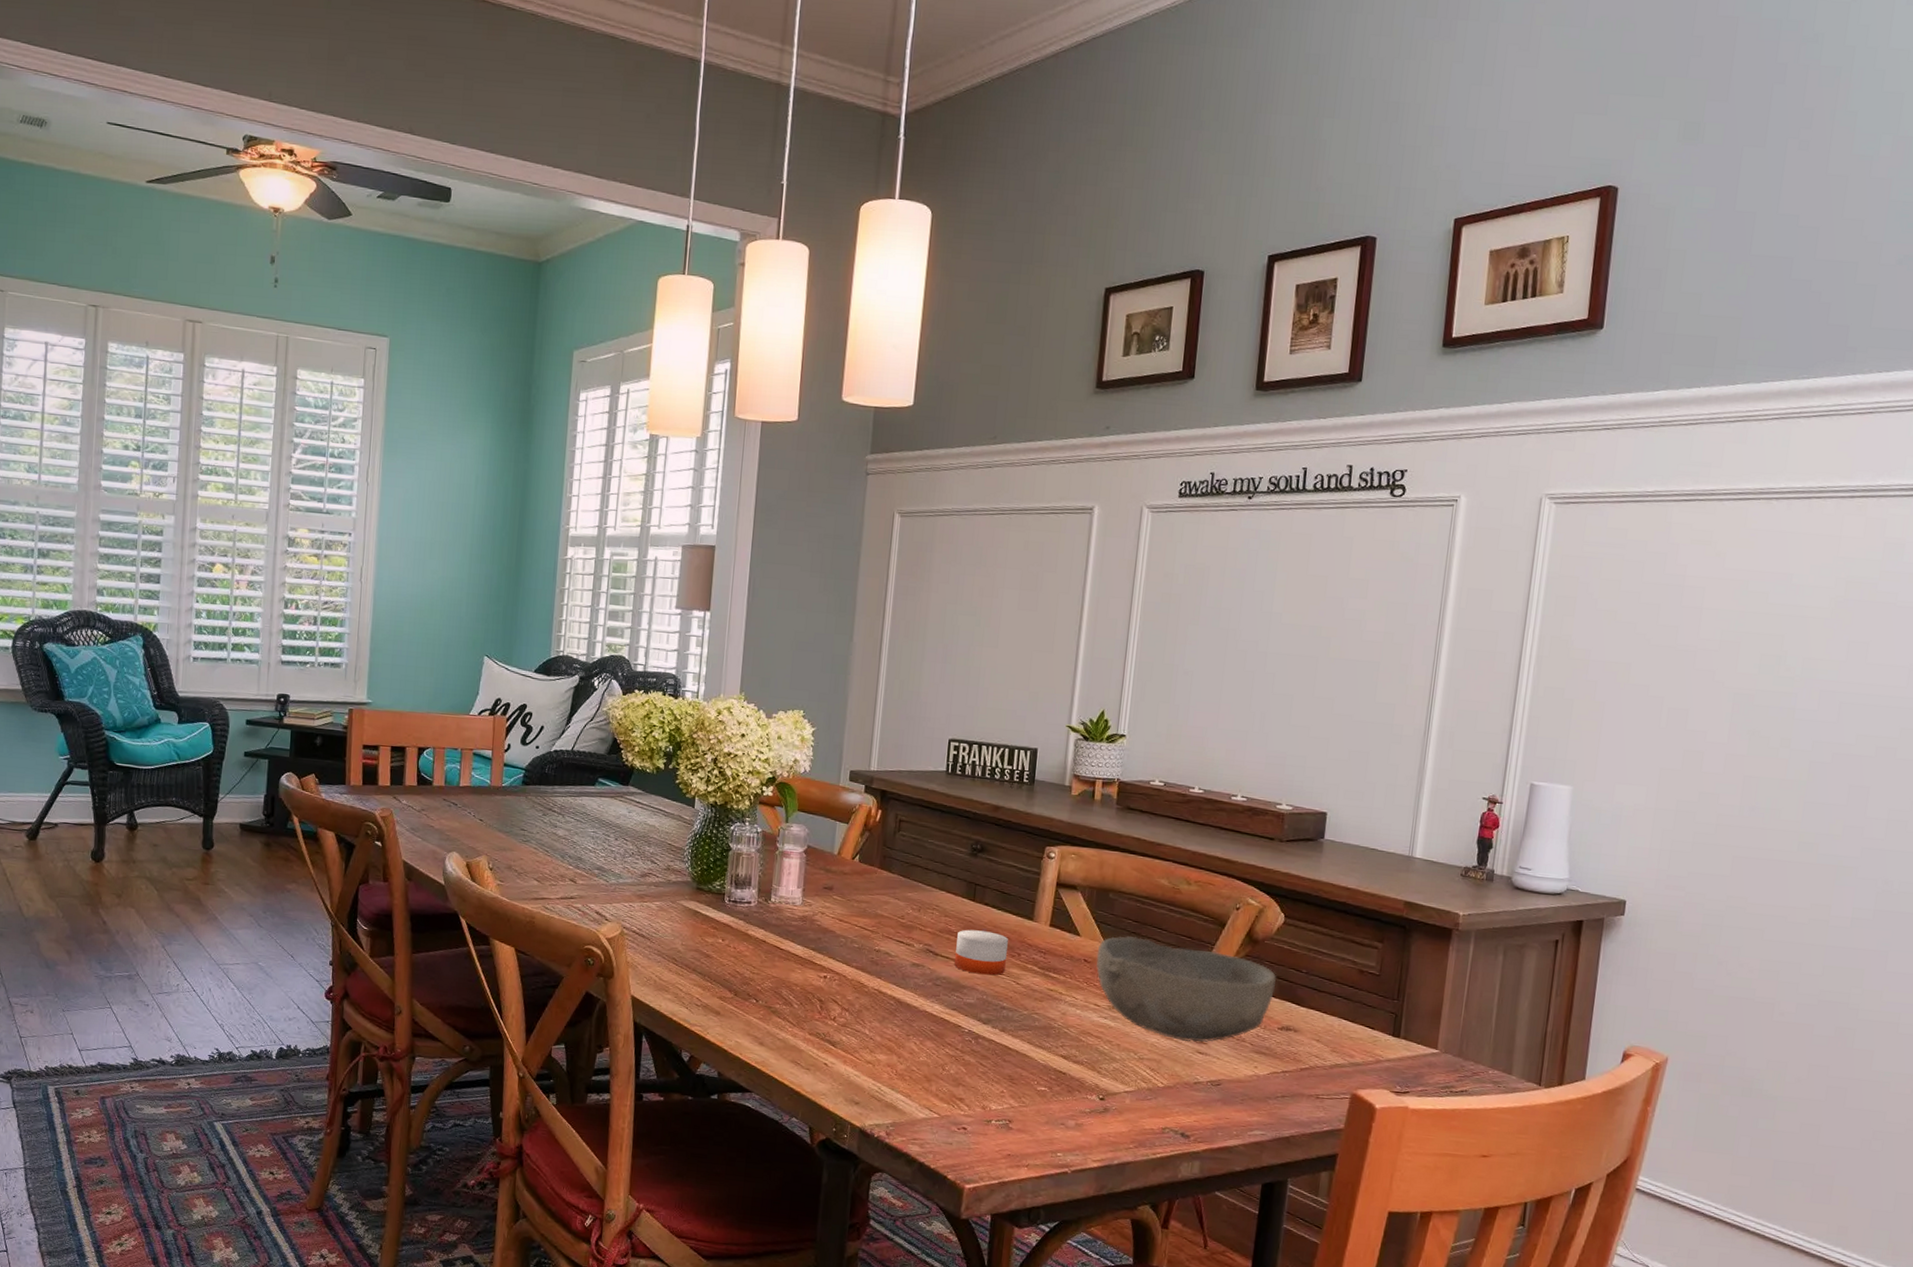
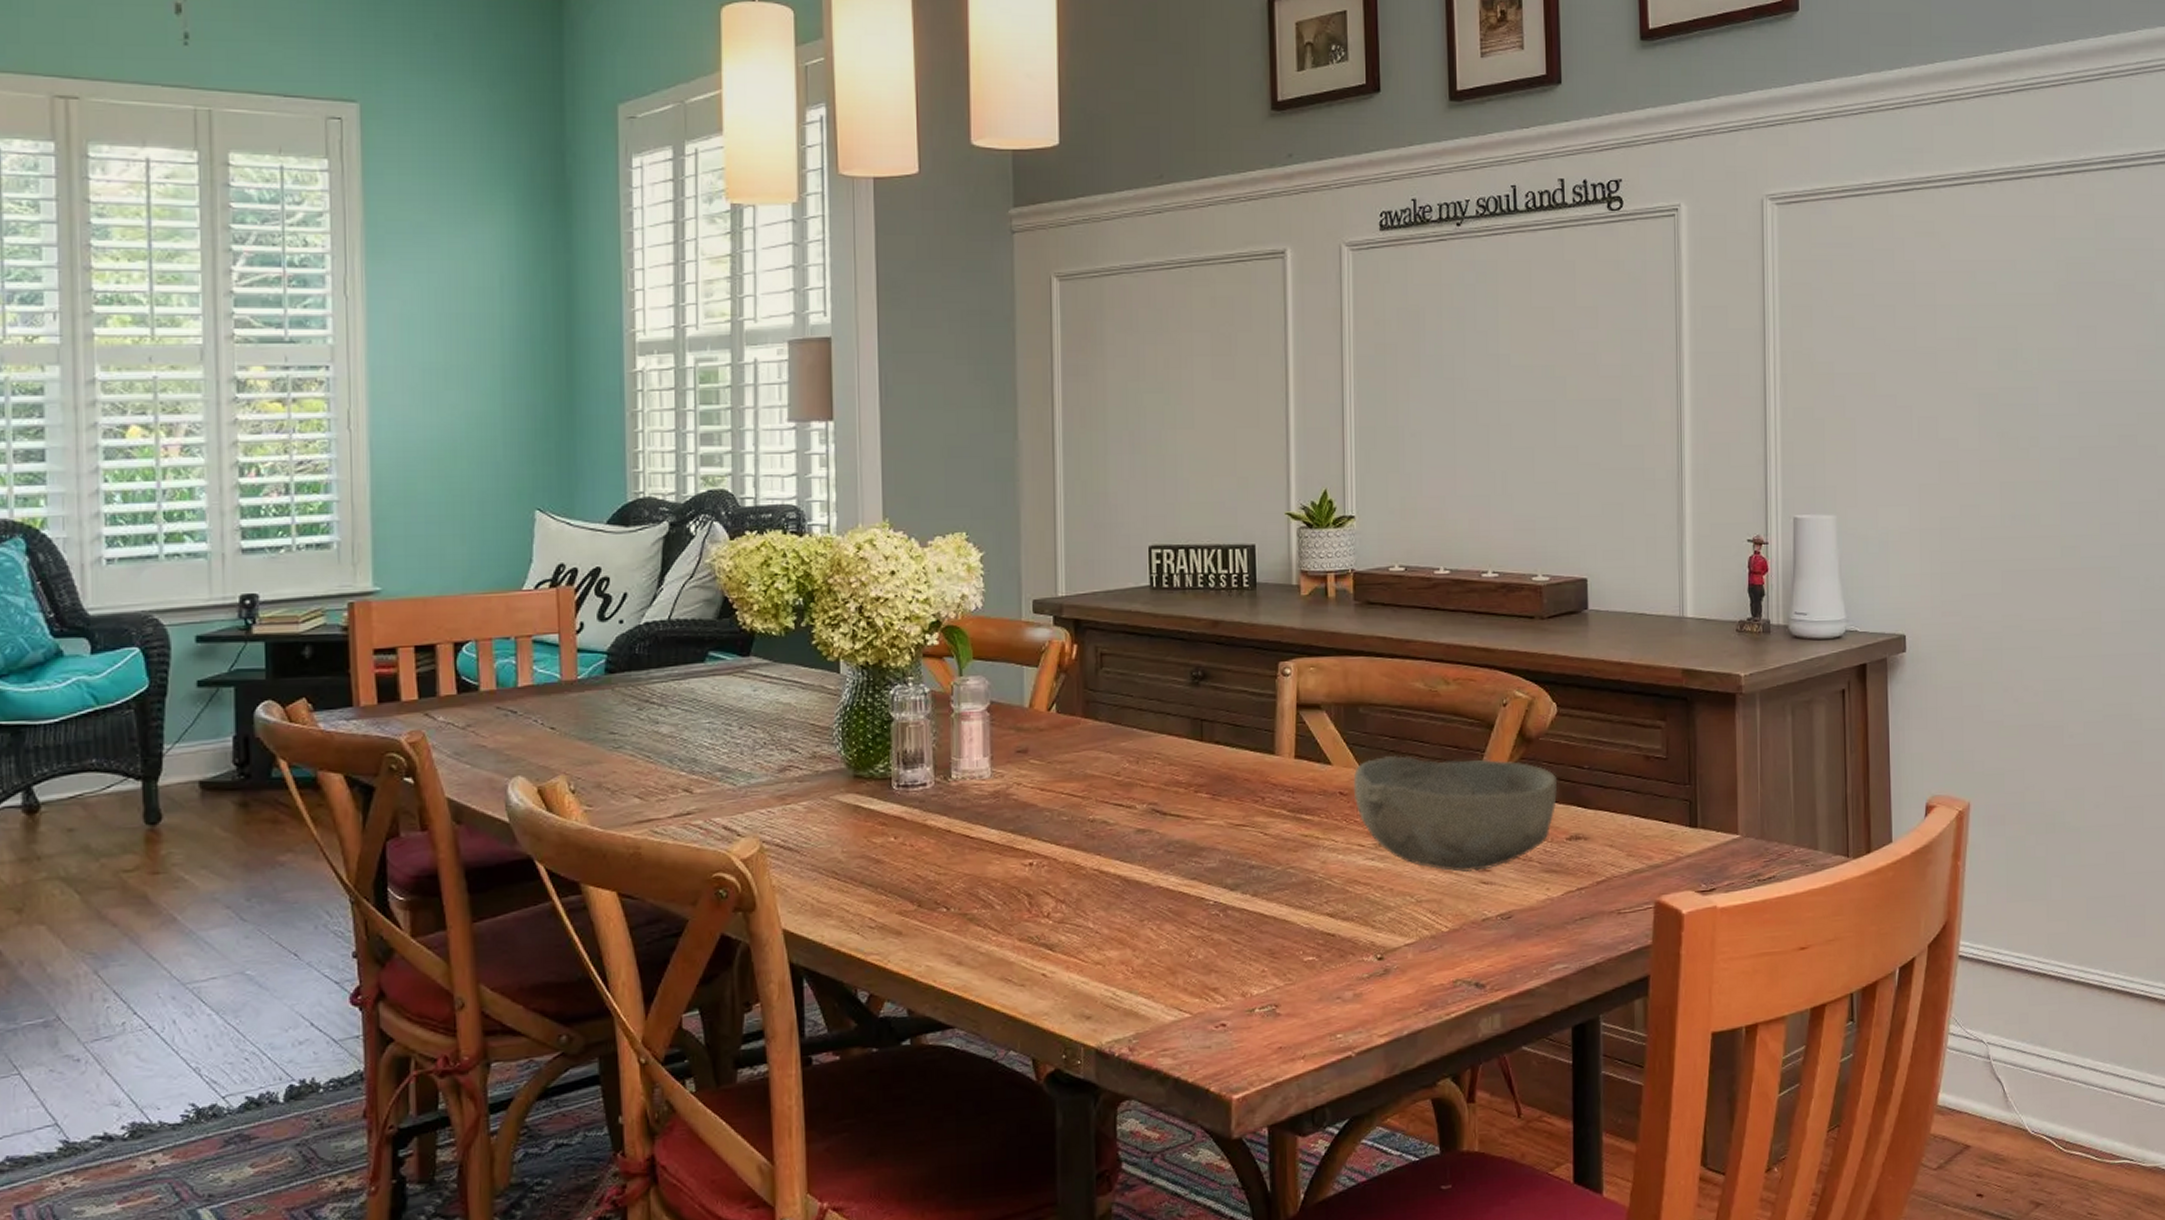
candle: present [954,929,1008,976] -> none [1187,775,1249,831]

